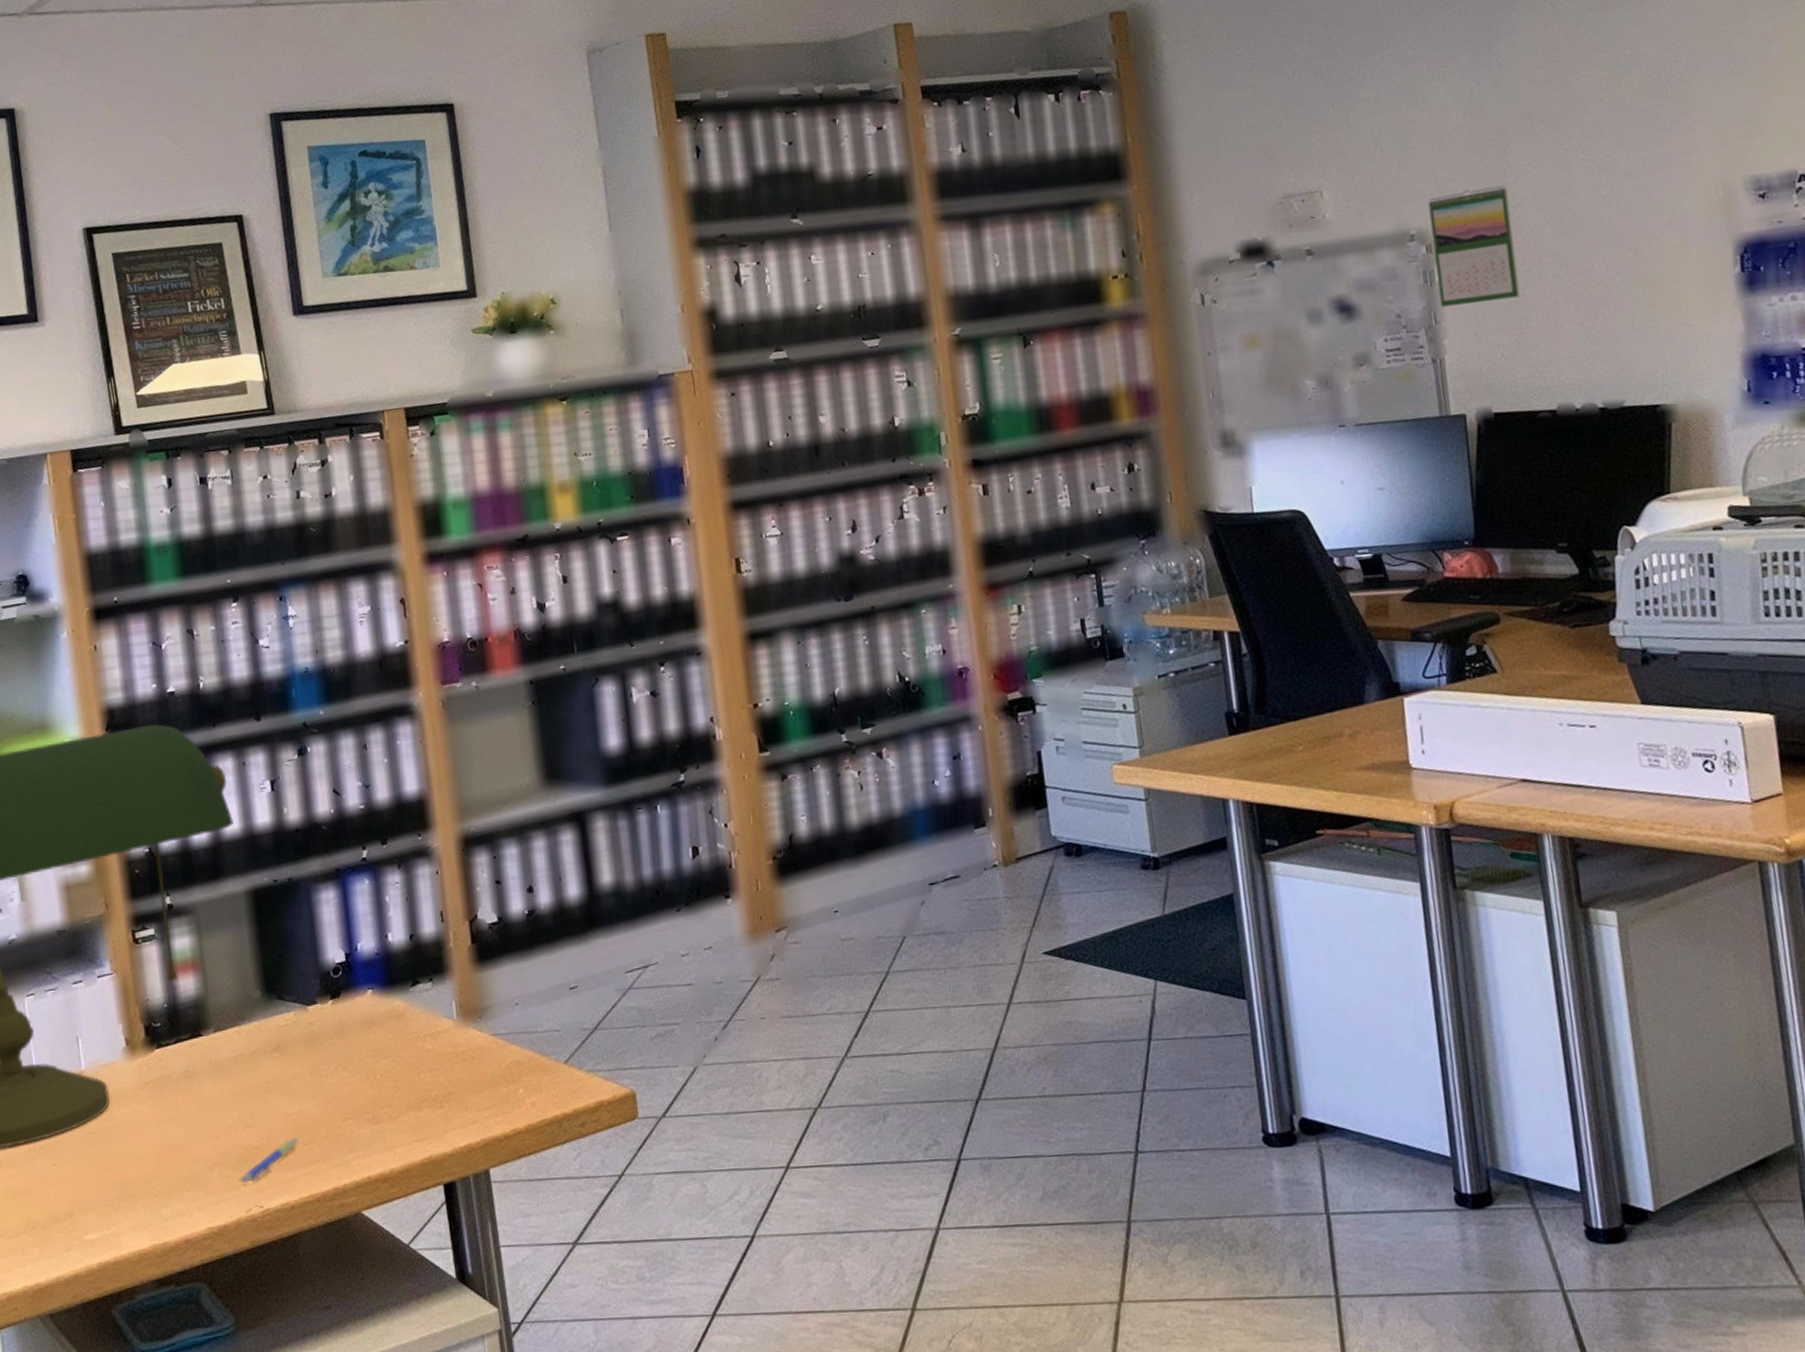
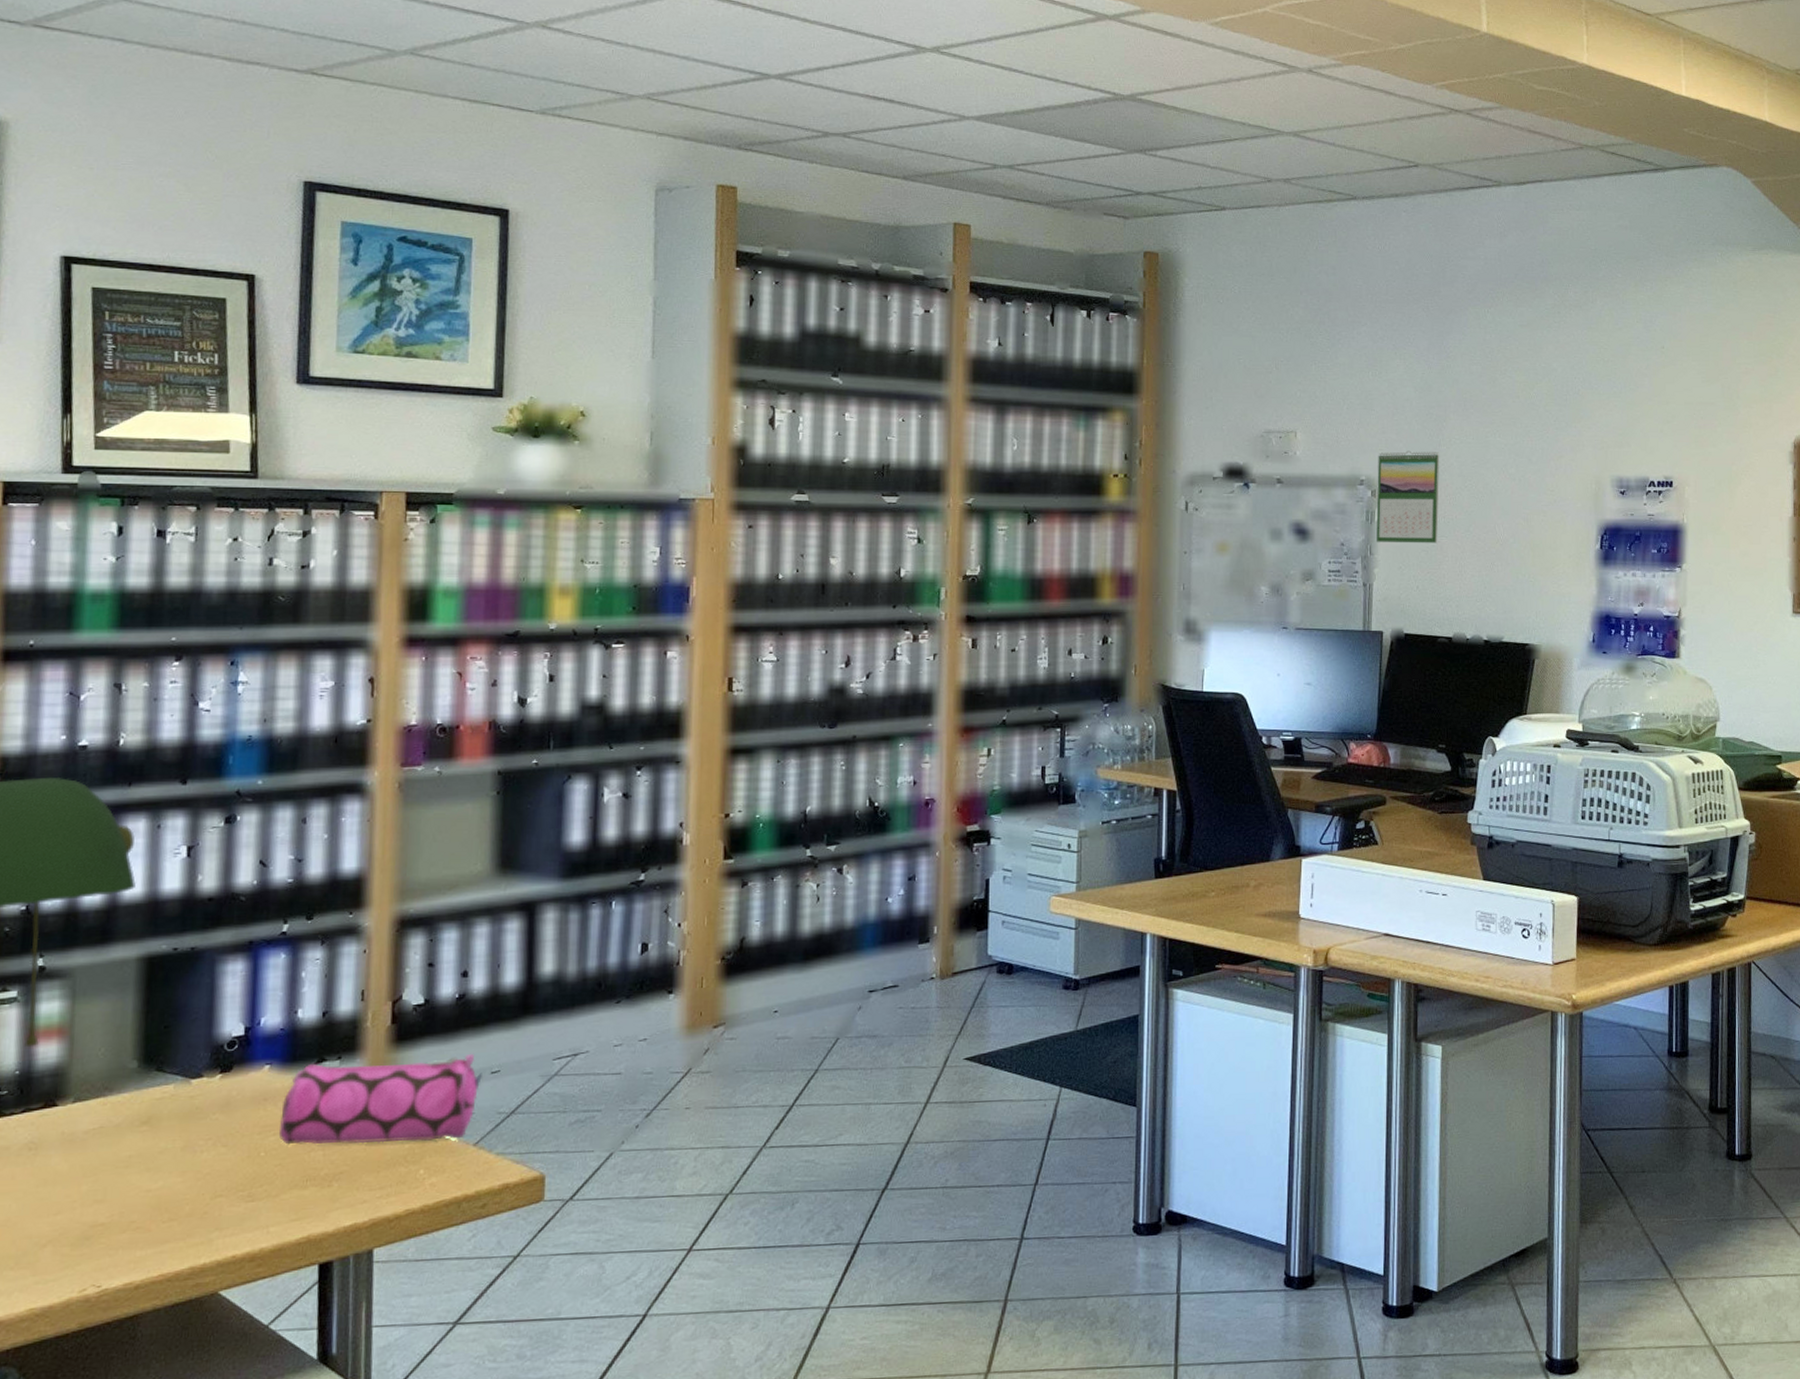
pen: present [240,1138,298,1184] -> none [78,1215,156,1263]
pencil case: none [388,969,562,1067] -> present [278,1053,482,1145]

